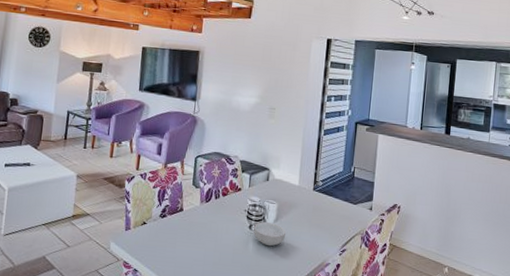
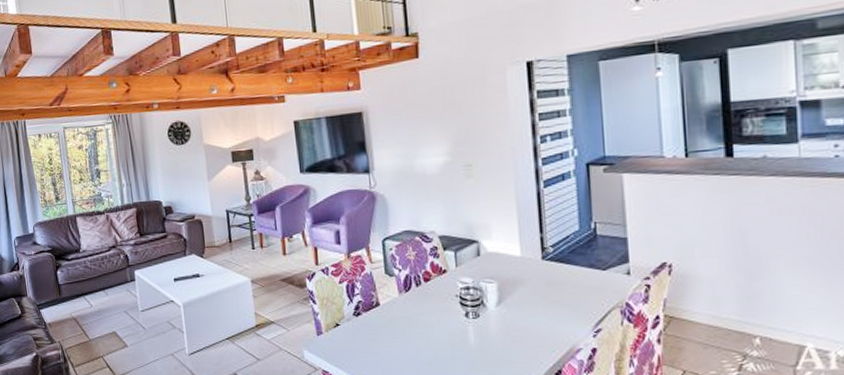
cereal bowl: present [253,222,286,247] -> none [472,307,515,336]

